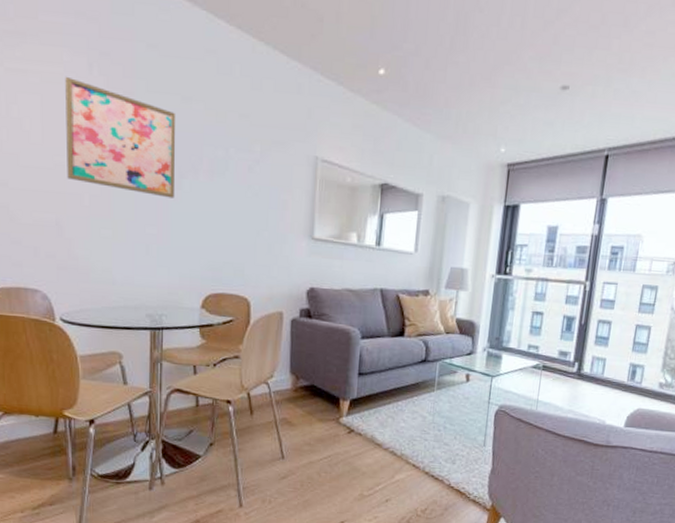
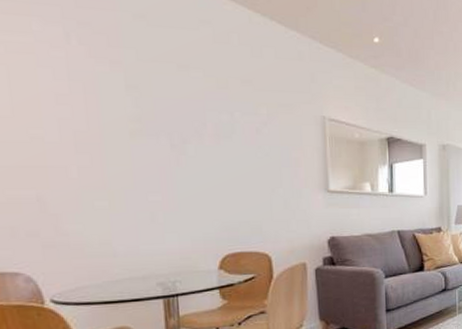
wall art: present [65,76,176,198] -> none [36,46,179,164]

